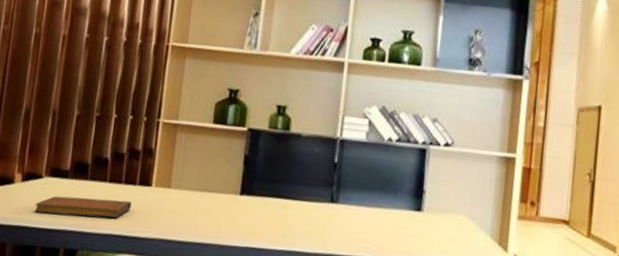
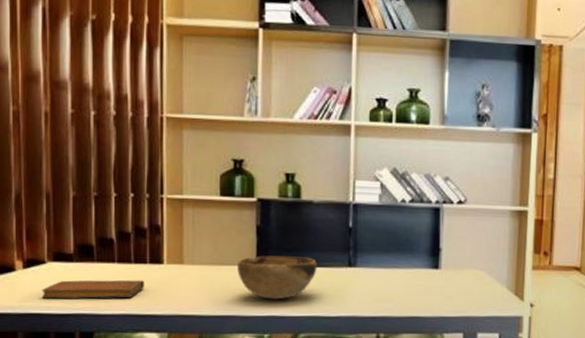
decorative bowl: none [221,185,300,231] -> present [237,255,318,300]

